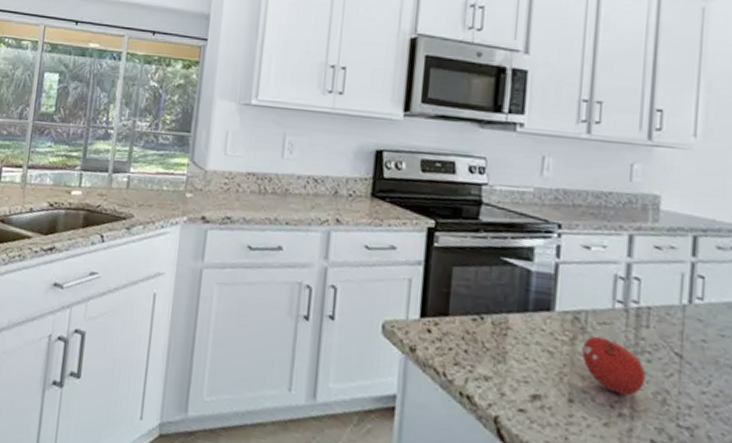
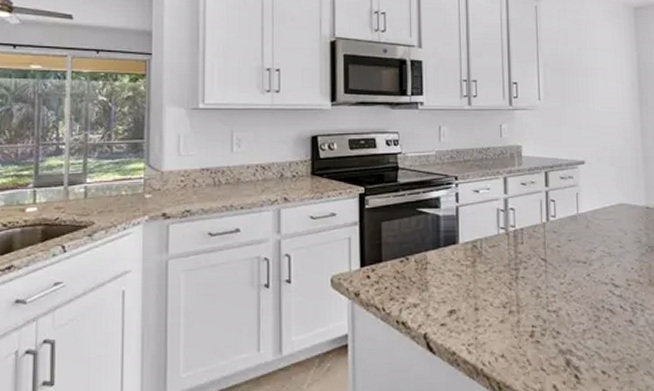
fruit: present [582,336,646,396] -> none [481,256,525,297]

